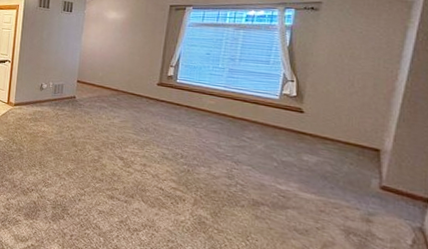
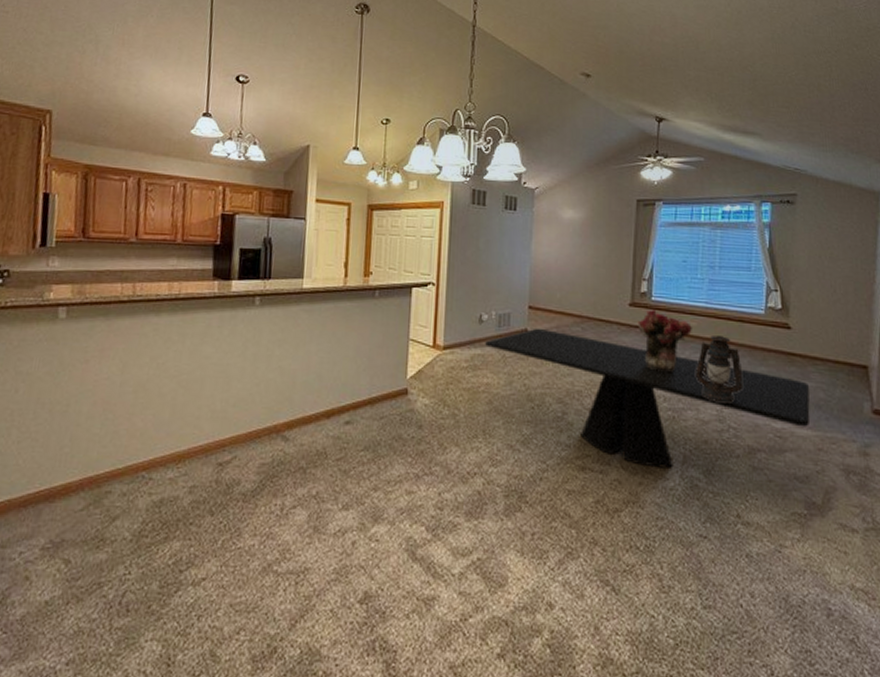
dining table: none [44,96,318,207] -> present [485,328,810,468]
bouquet: none [163,89,212,138] -> present [637,310,693,373]
lantern: none [209,112,253,165] -> present [695,336,744,403]

